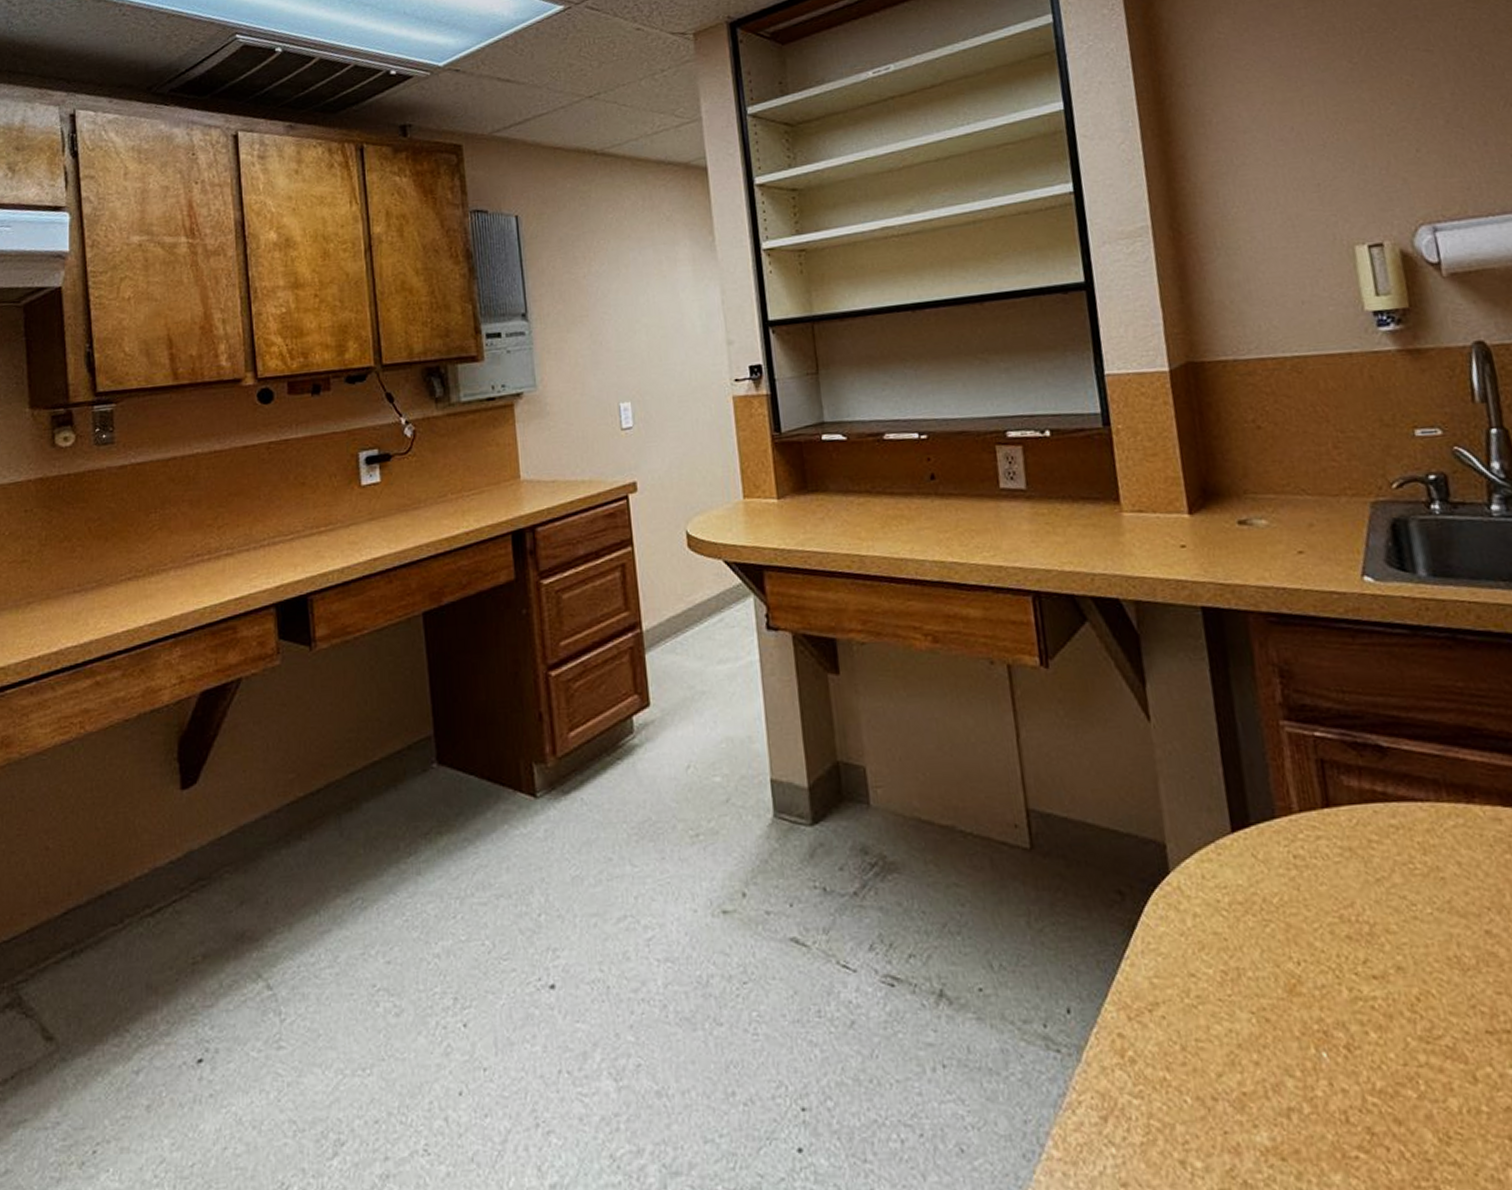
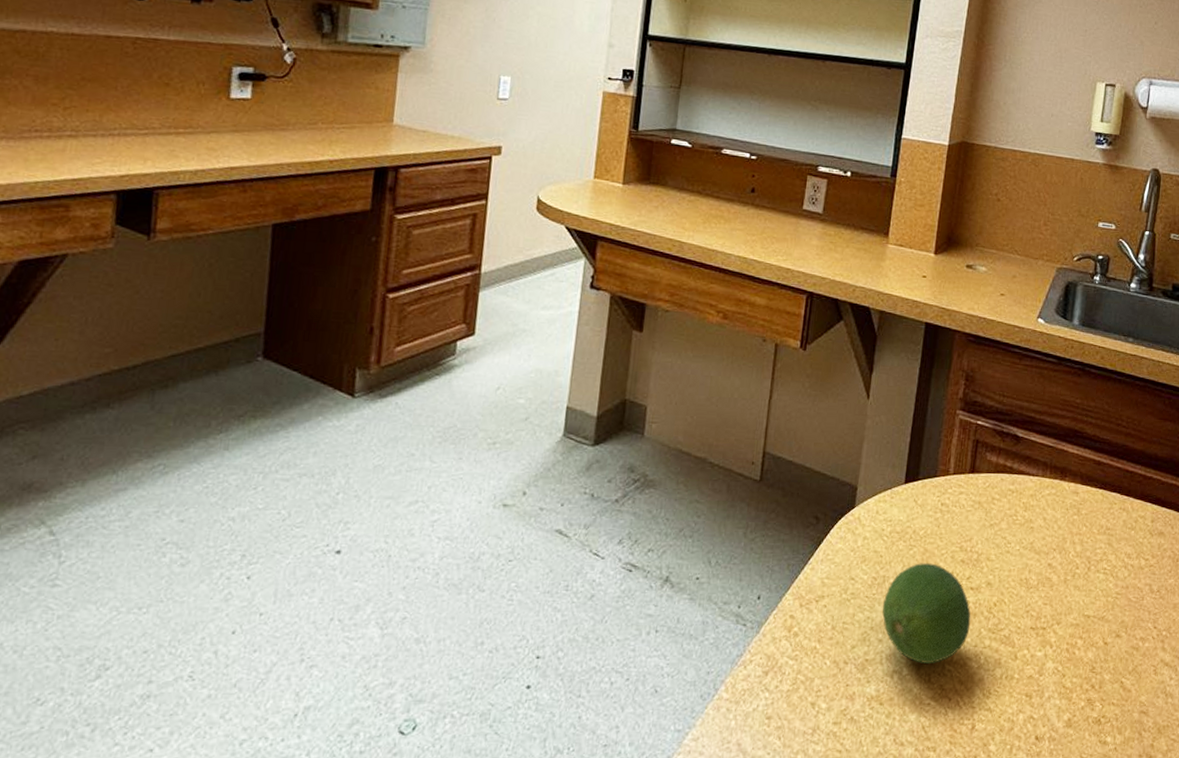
fruit: none [1245,944,1389,1097] -> present [882,563,971,665]

